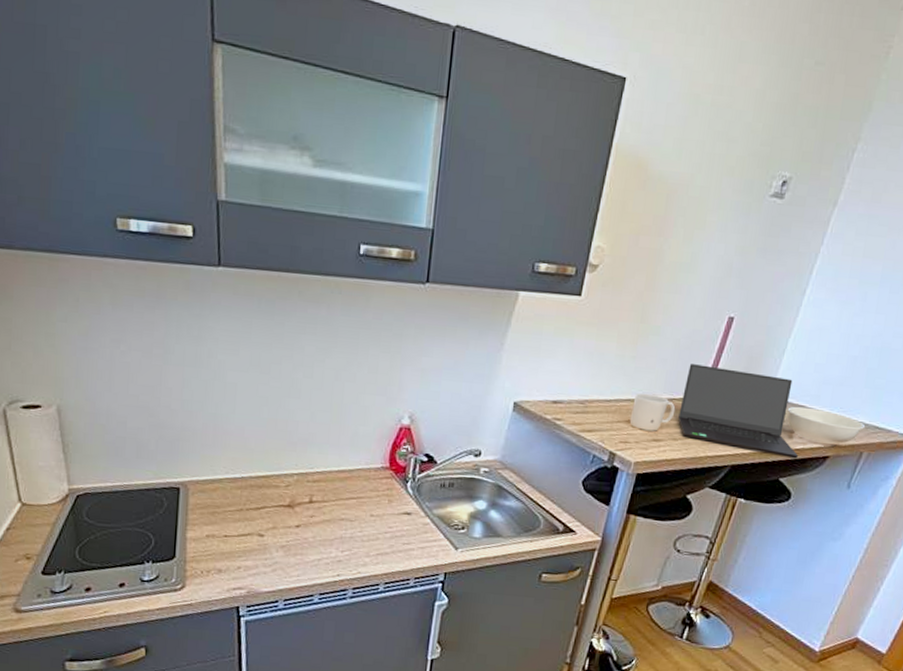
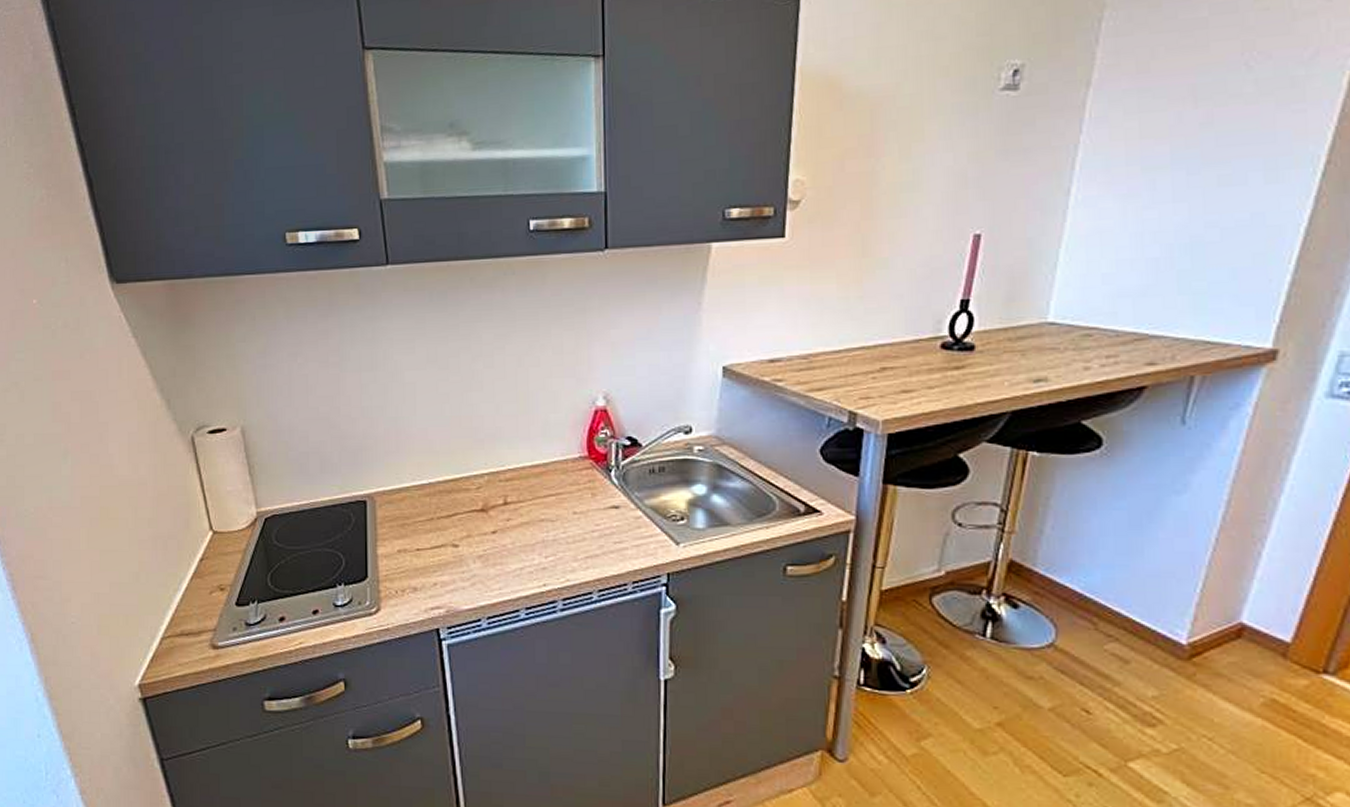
mug: present [629,393,676,431] -> none [867,337,925,381]
laptop: present [678,364,799,459] -> none [930,295,1103,395]
bowl: present [786,406,865,446] -> none [1075,328,1189,372]

